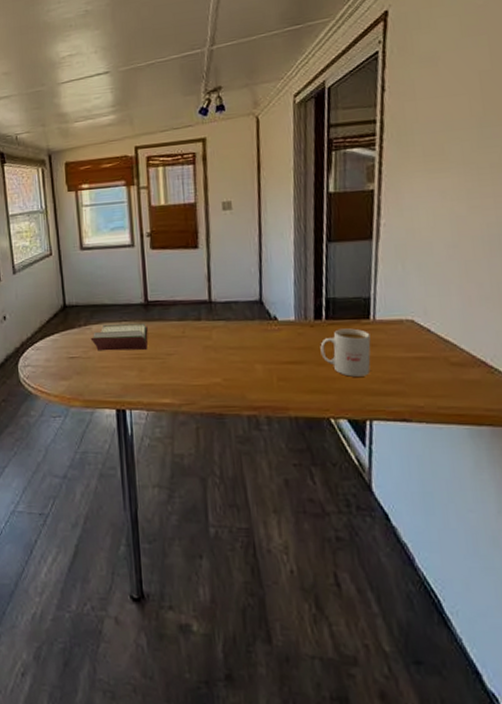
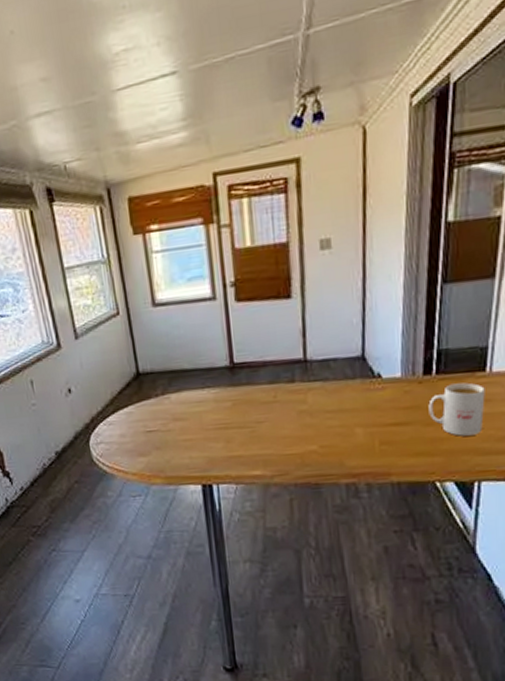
book: present [90,323,149,351] -> none [169,389,236,423]

